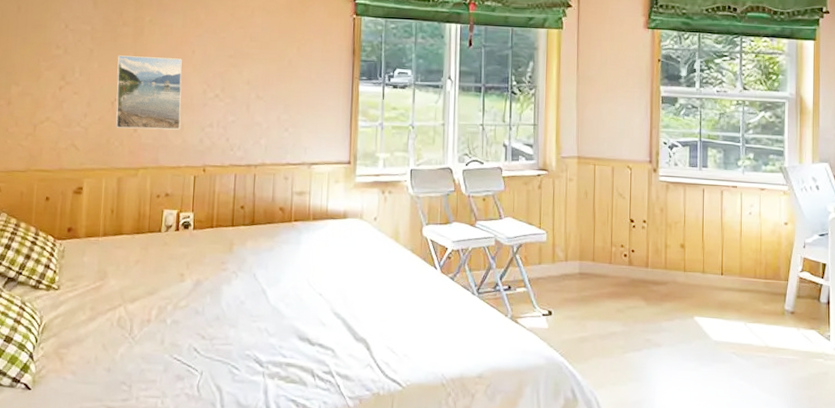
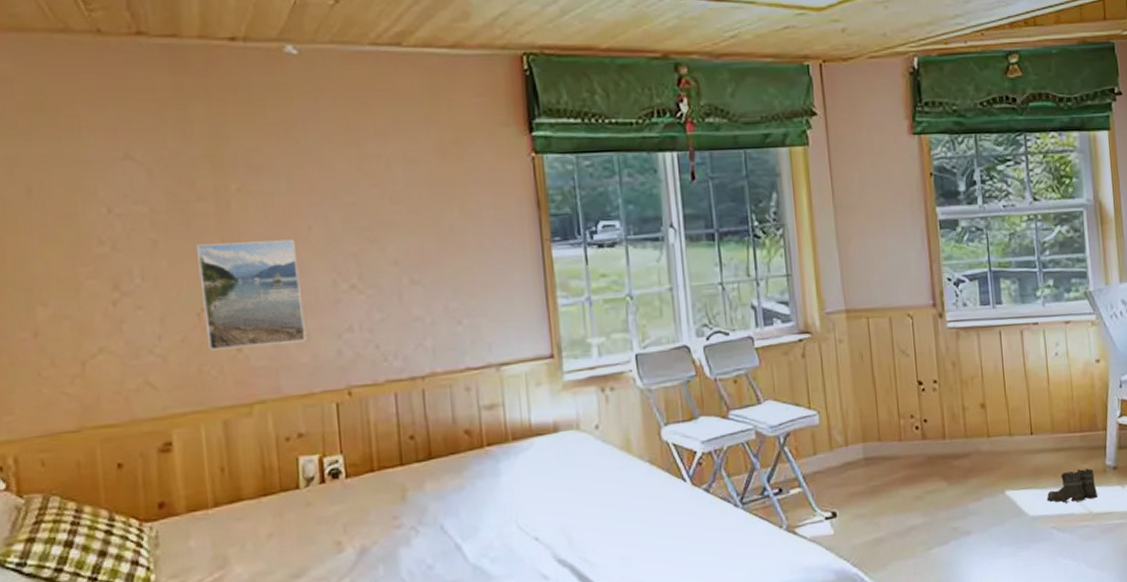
boots: none [729,309,775,335] -> present [1046,468,1099,504]

